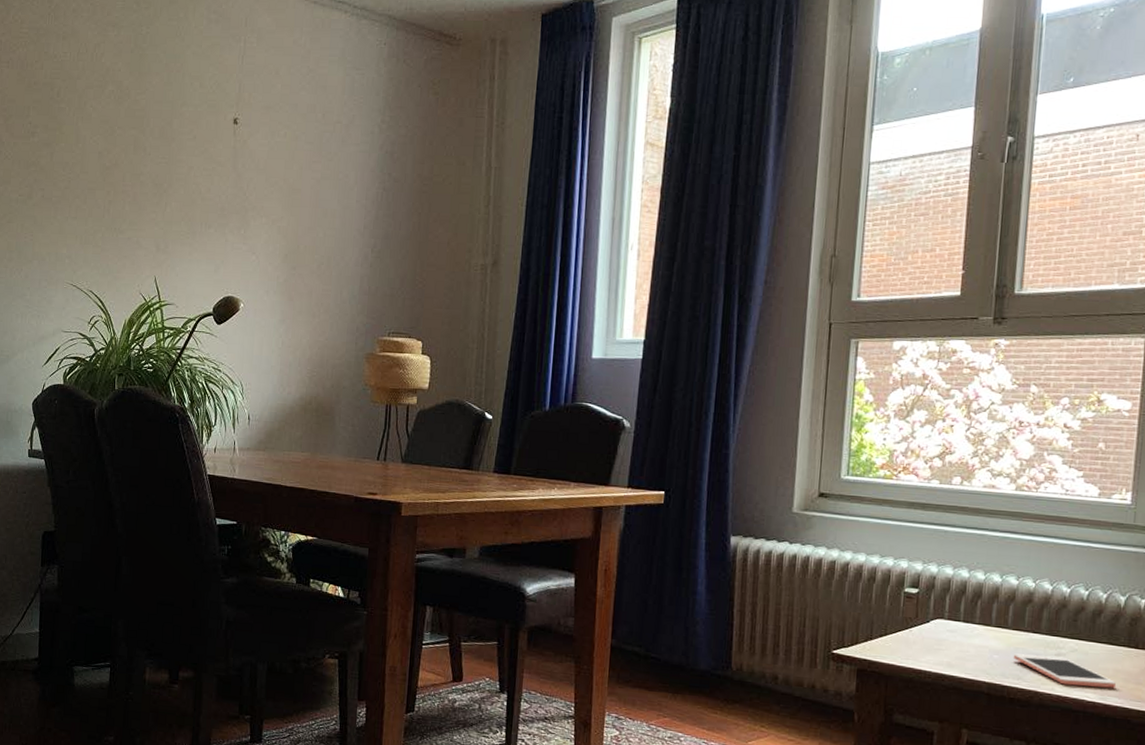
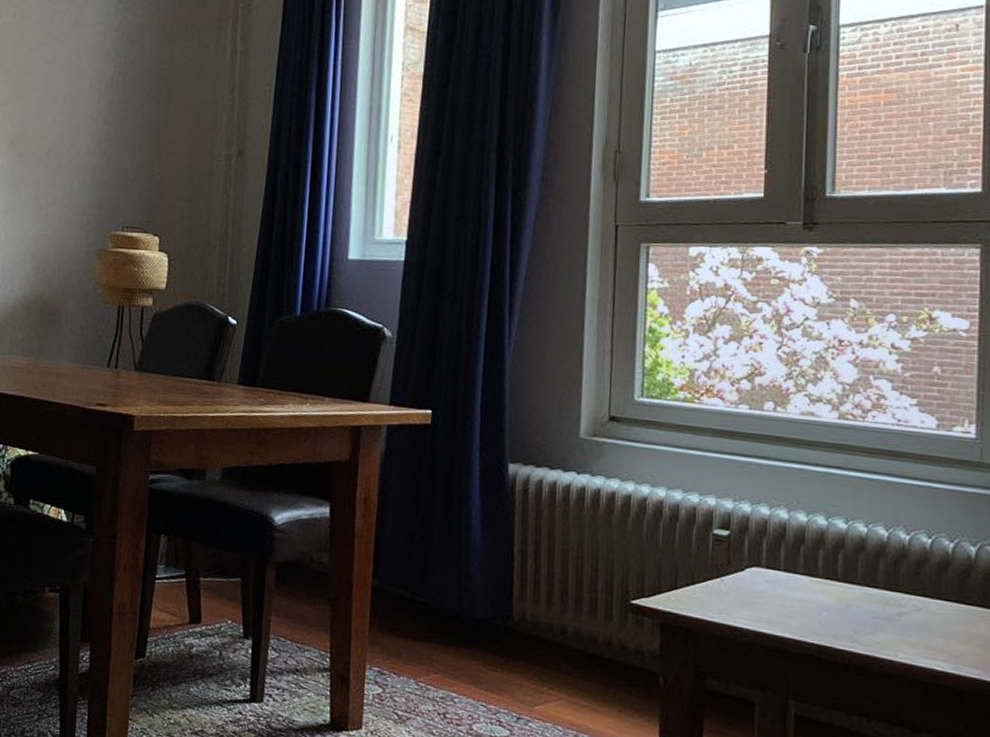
cell phone: present [1013,653,1116,688] -> none [845,610,971,657]

